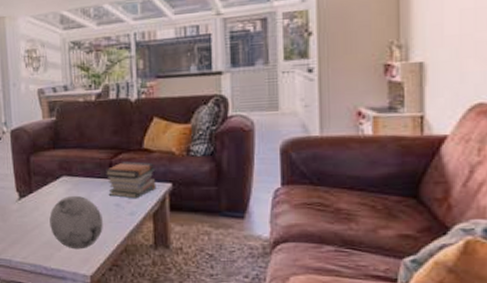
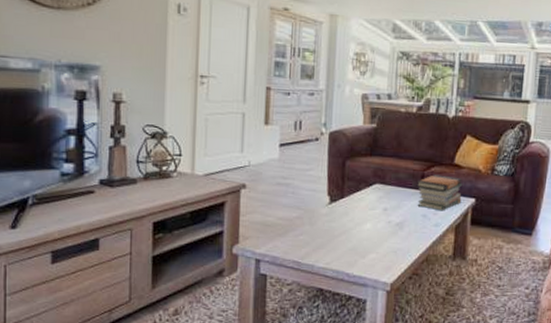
decorative orb: present [49,195,103,250] -> none [357,203,409,257]

